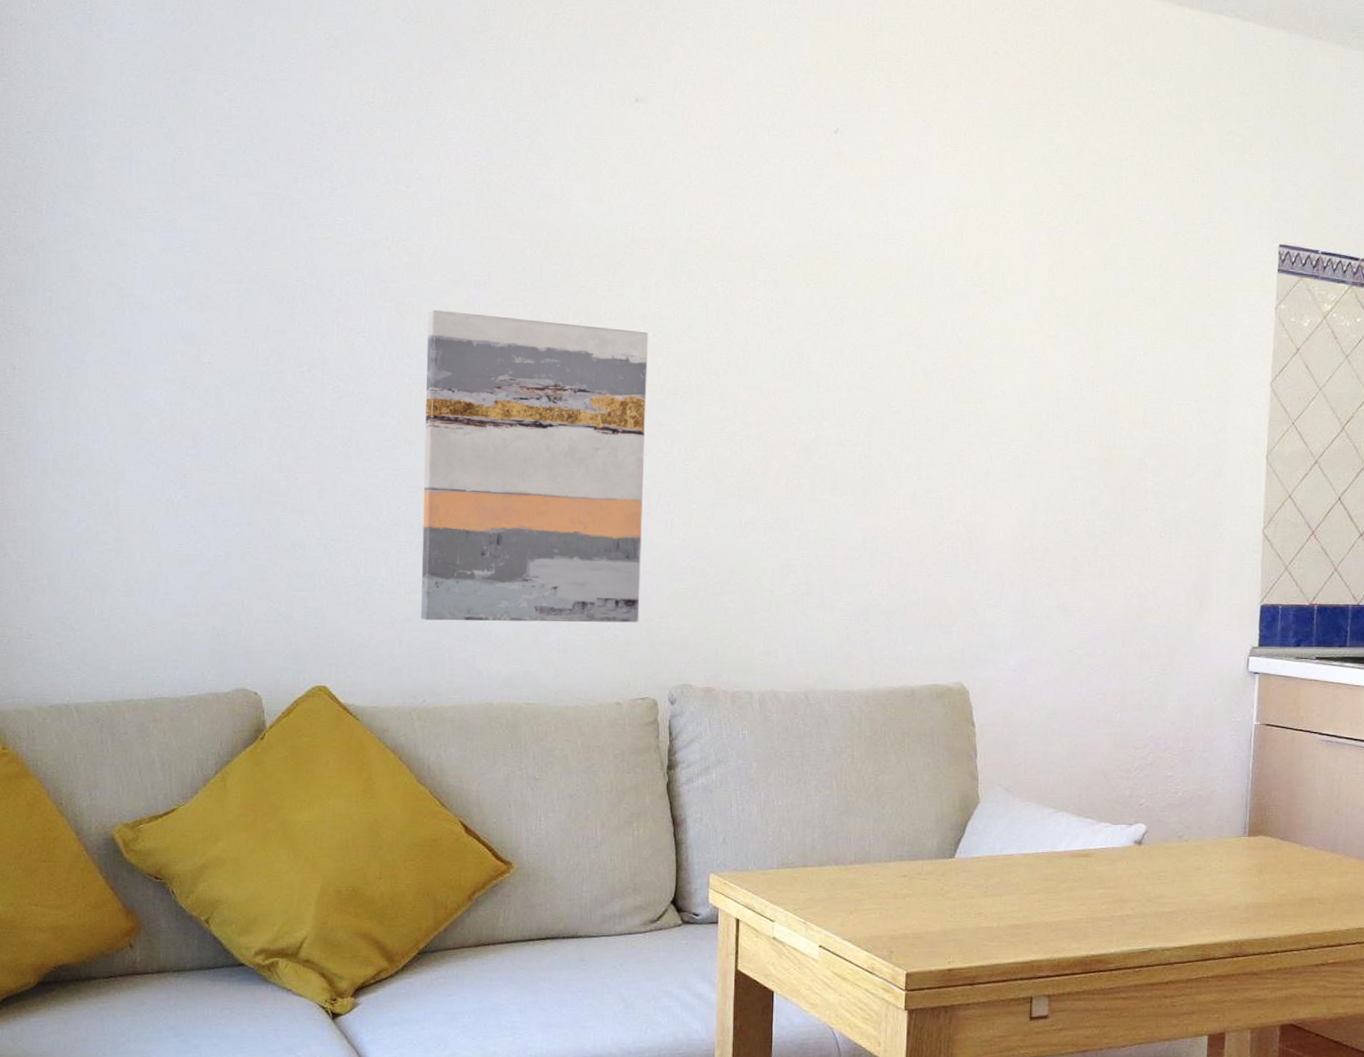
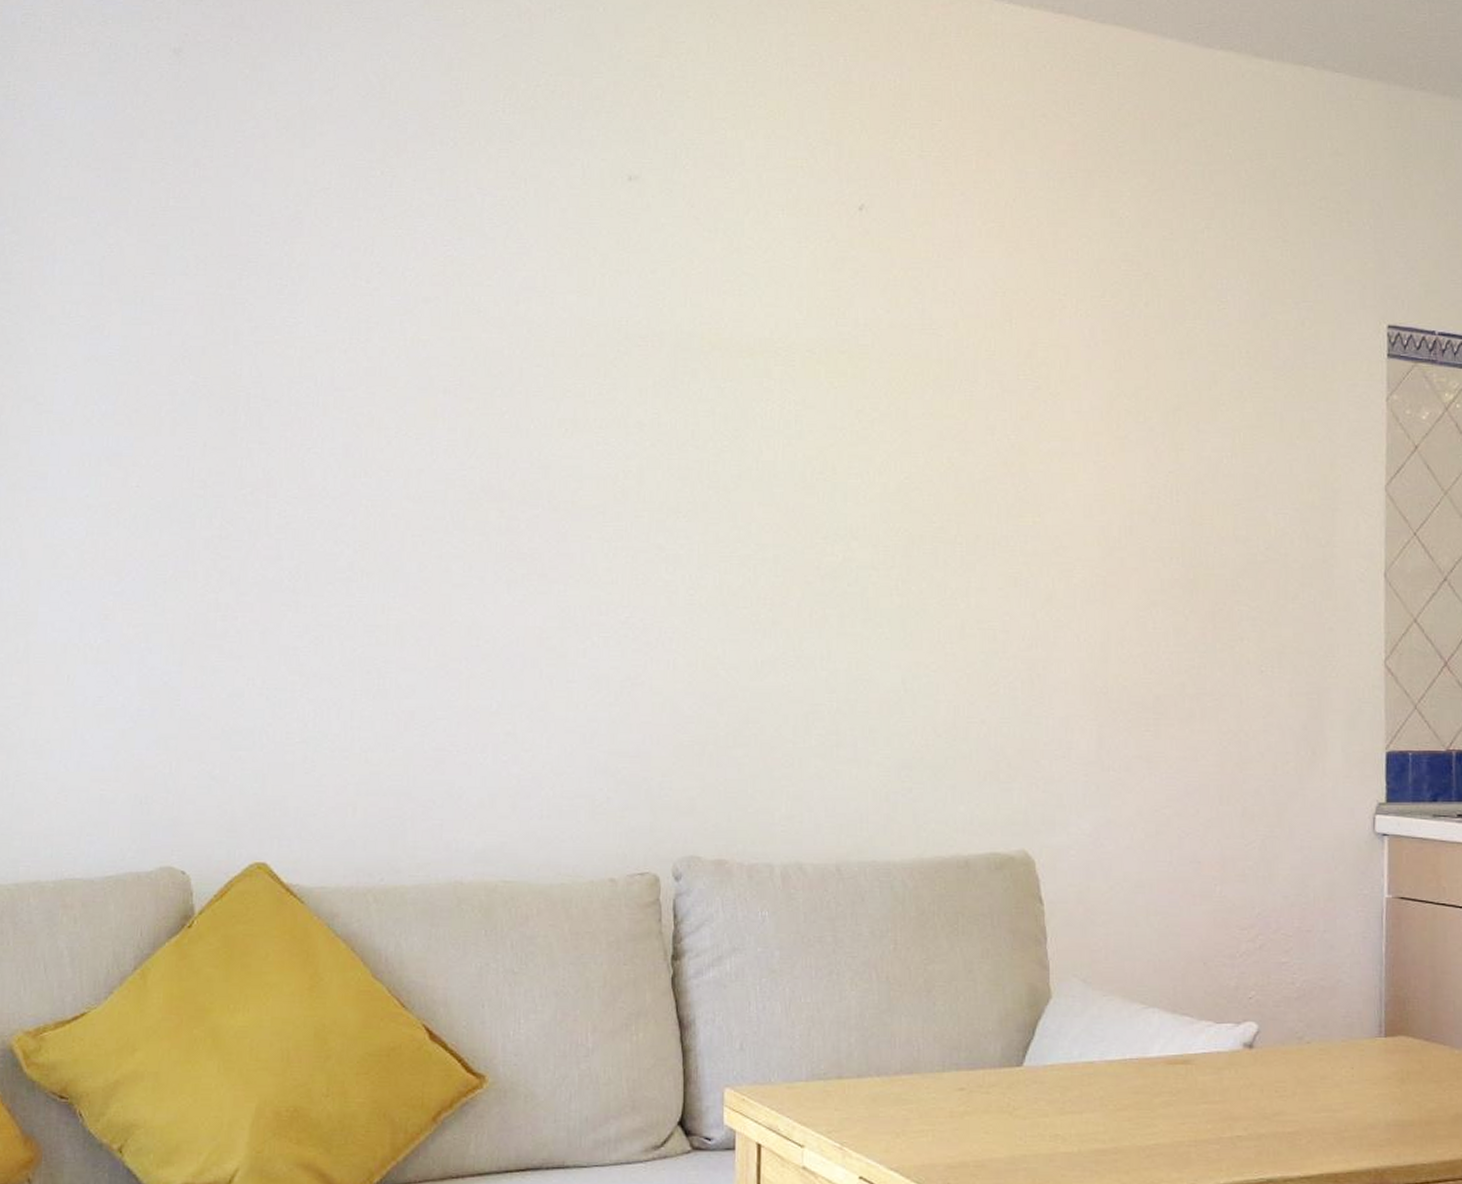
wall art: present [421,309,648,623] -> none [378,420,645,784]

